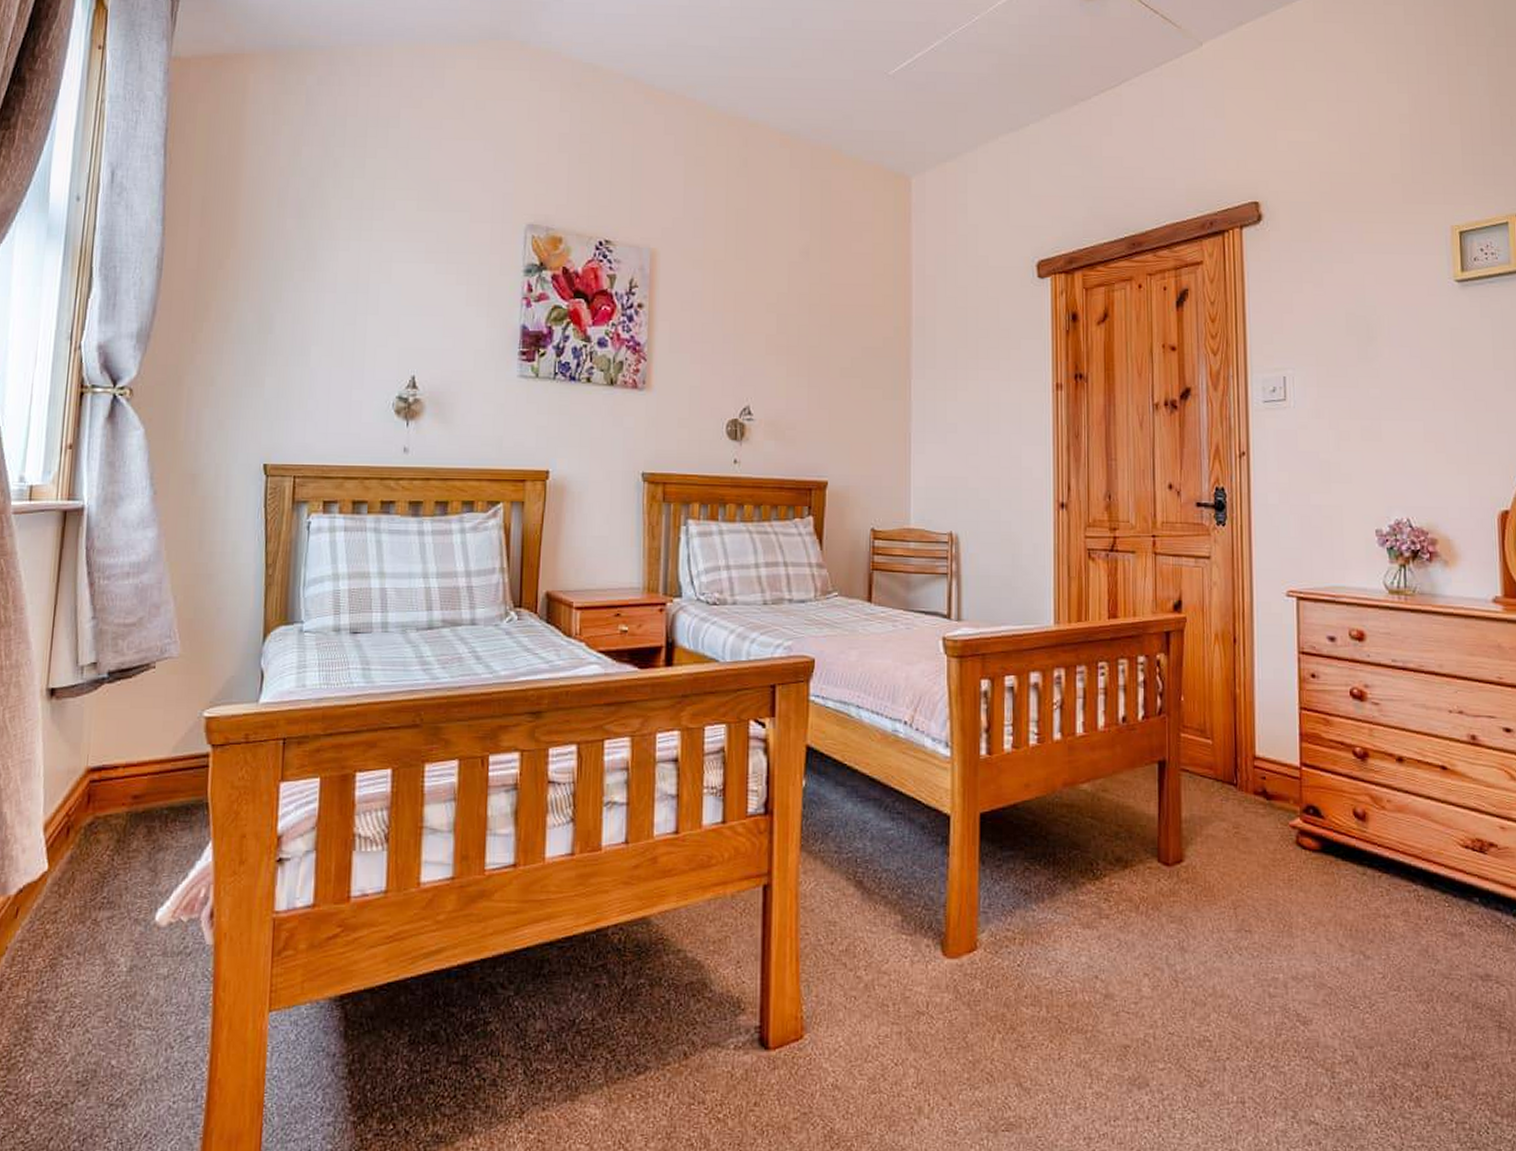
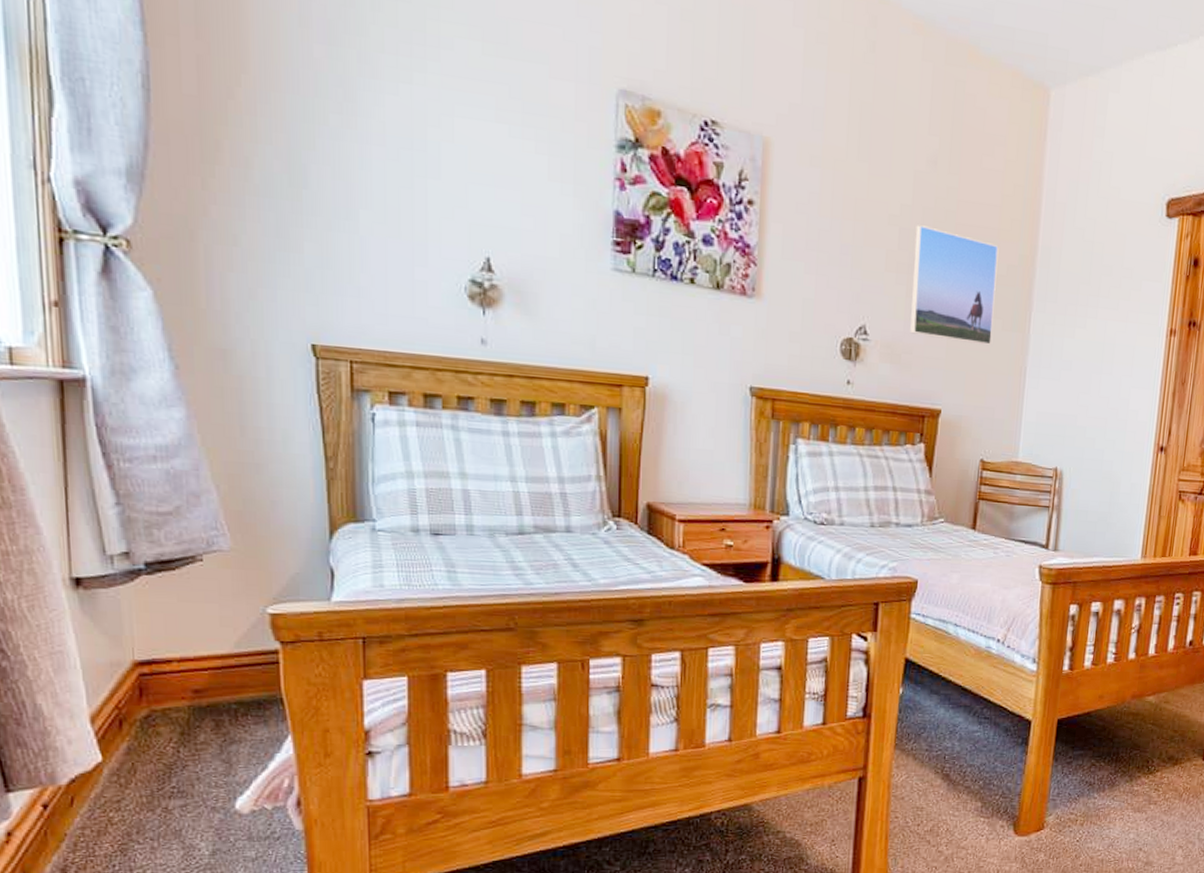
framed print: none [792,310,874,415] -> present [910,225,999,345]

